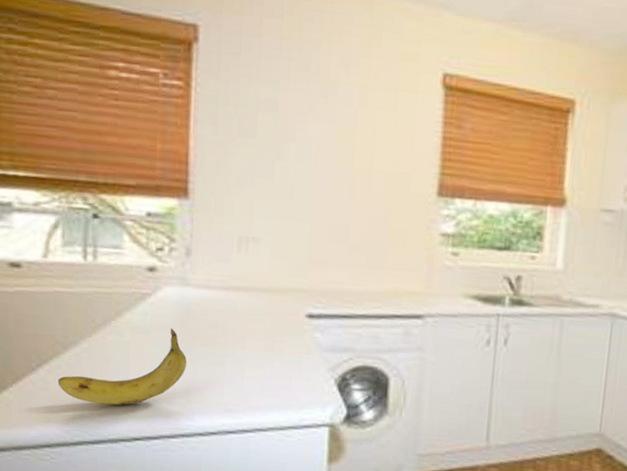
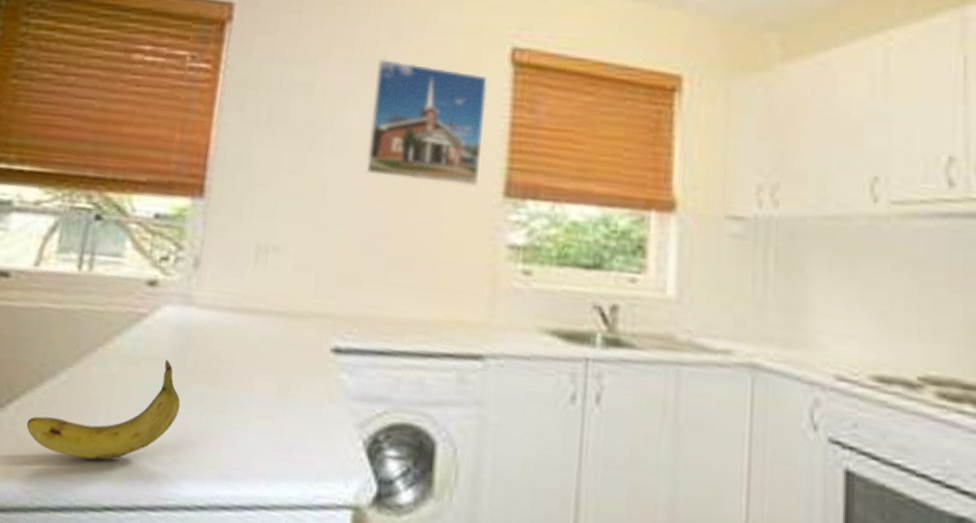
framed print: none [325,80,424,189] -> present [366,58,488,187]

